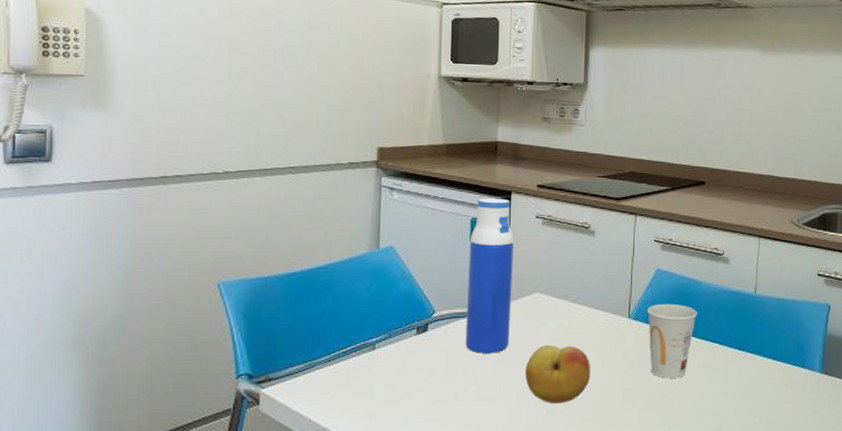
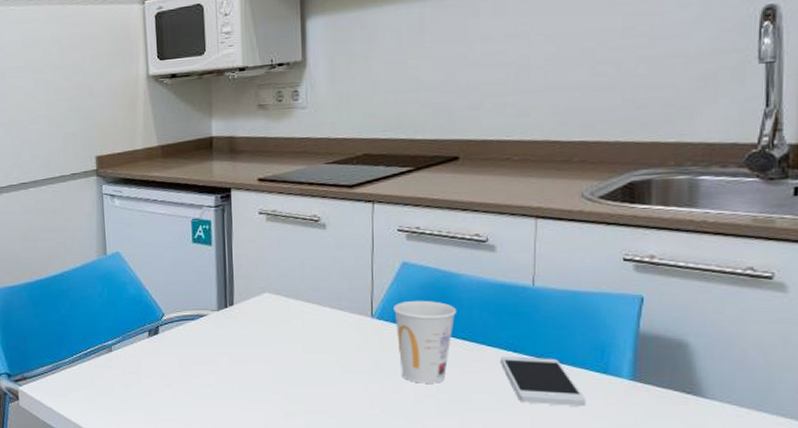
water bottle: present [465,197,514,354] -> none [192,196,241,356]
fruit: present [525,345,590,403] -> none [260,347,331,407]
smartphone: none [729,353,790,396] -> present [501,356,587,407]

